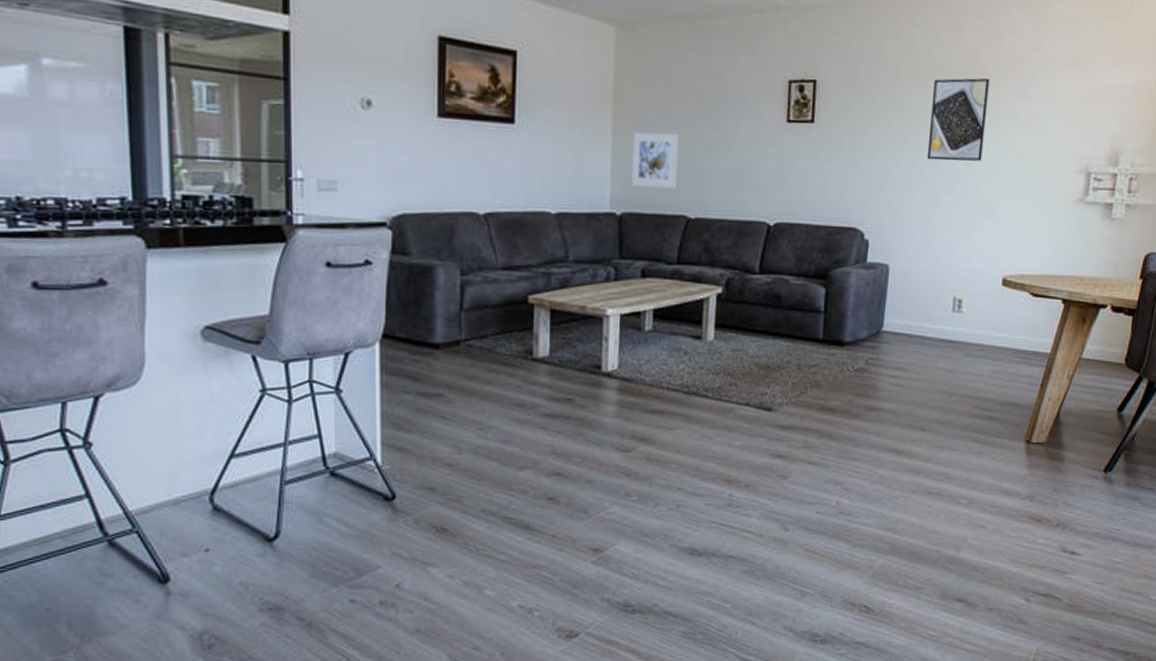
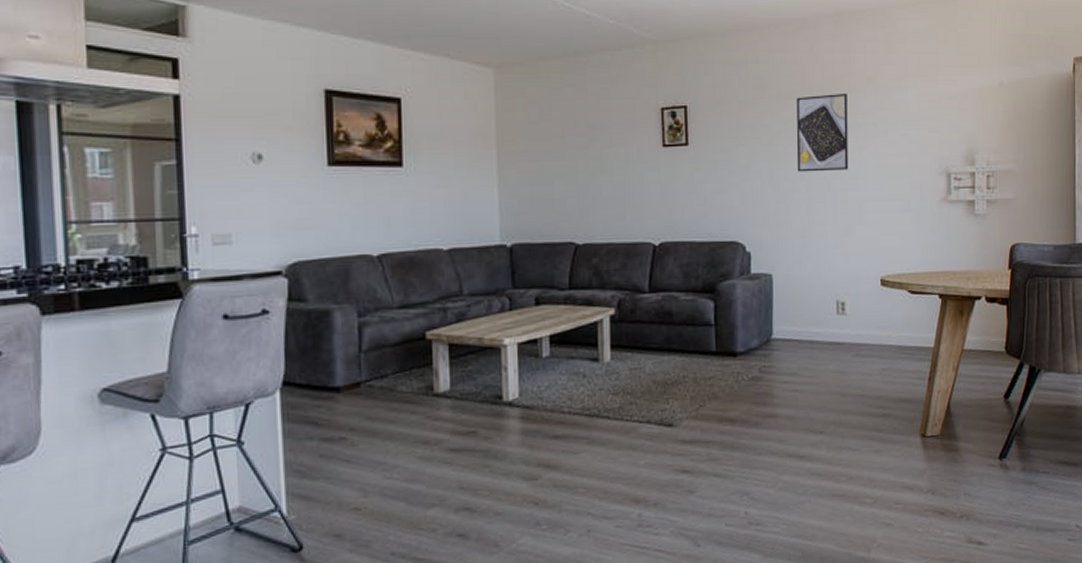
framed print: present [632,132,680,190] -> none [518,164,564,218]

